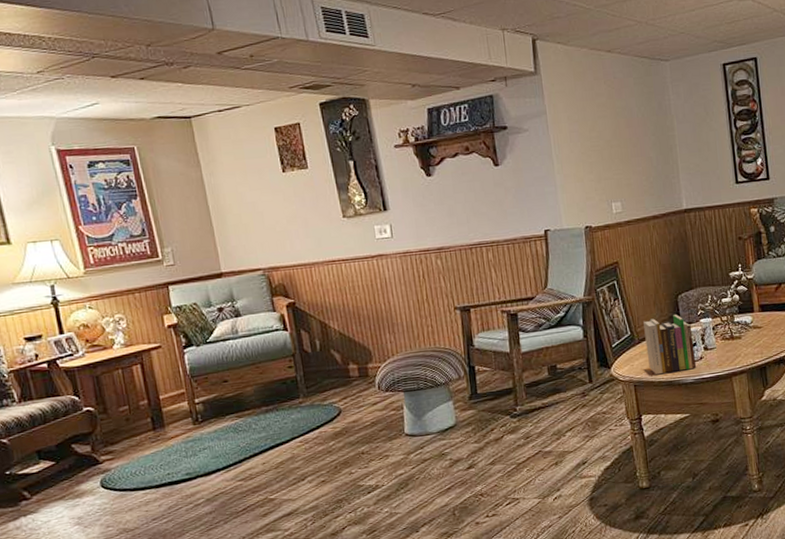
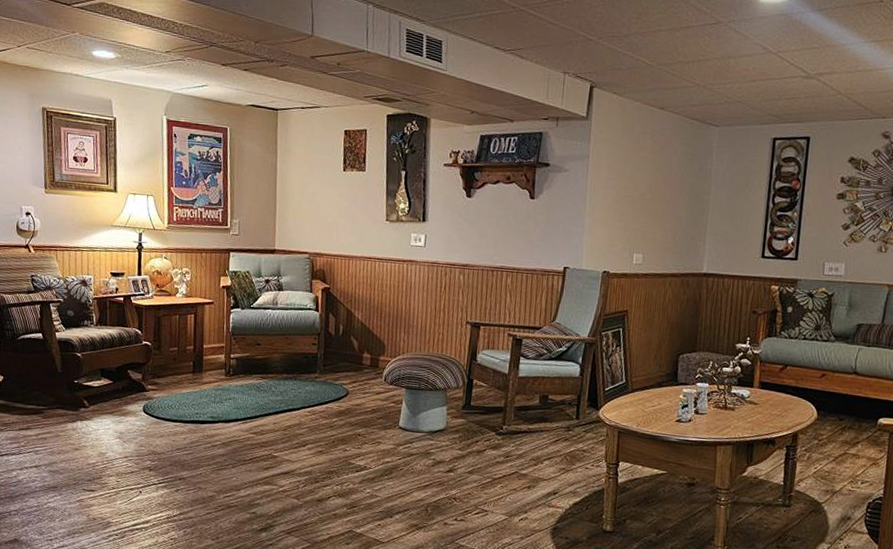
books: present [643,315,697,375] -> none [636,372,687,429]

